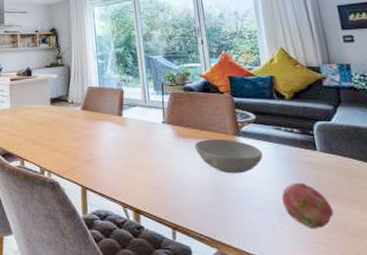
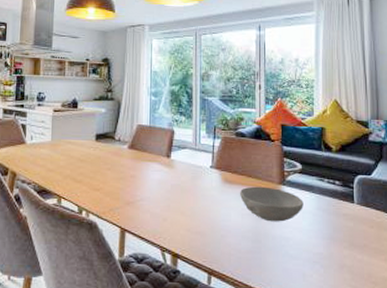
fruit: present [281,182,334,228] -> none [315,233,360,277]

